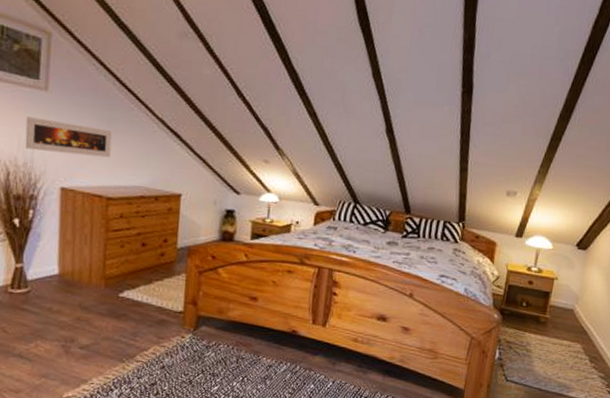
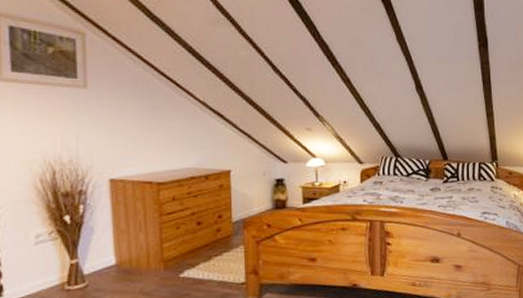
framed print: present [25,116,112,158] -> none [68,115,157,146]

